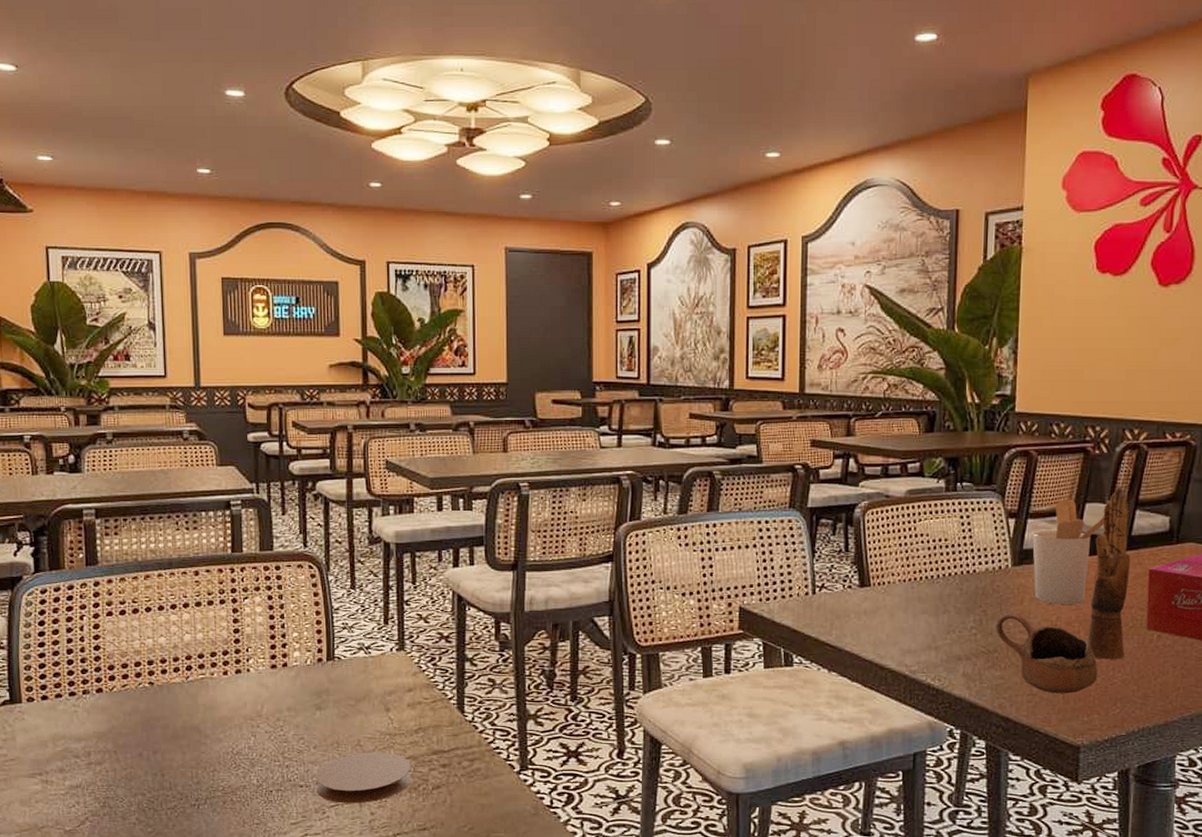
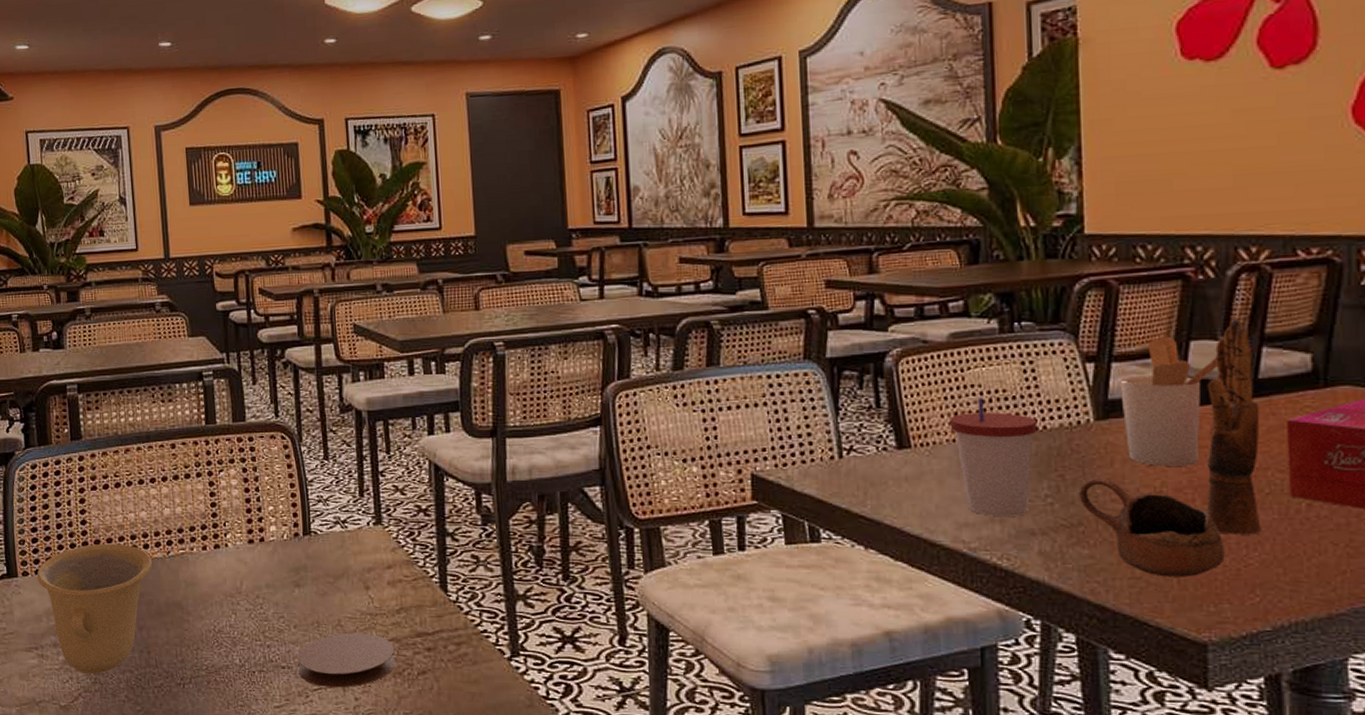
cup: none [43,669,170,798] -> present [36,543,152,674]
cup: none [902,545,969,645] -> present [949,398,1038,518]

